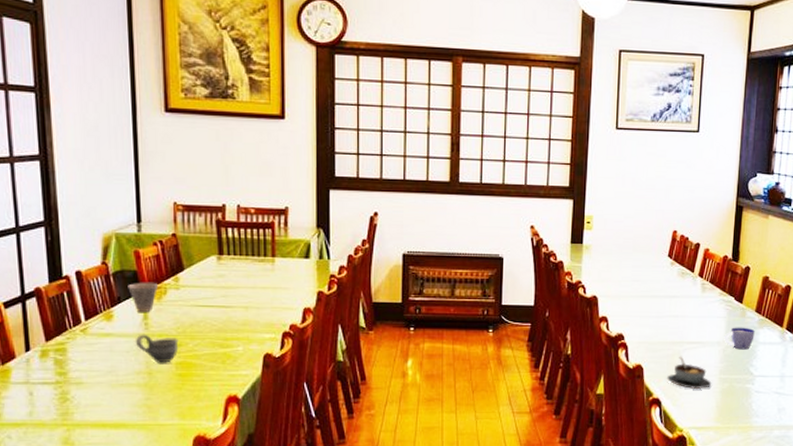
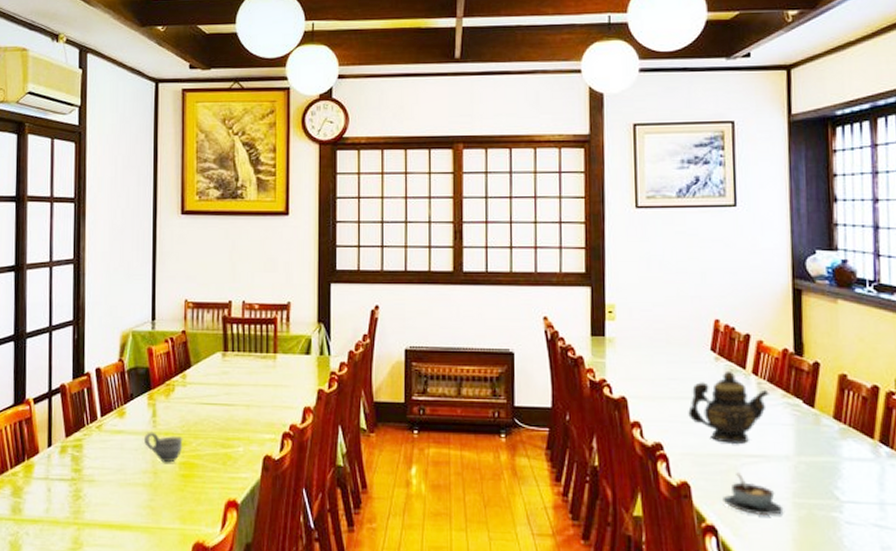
cup: present [128,282,158,312] -> none [140,379,166,409]
teapot: none [646,273,710,334] -> present [688,370,769,445]
cup: present [724,327,755,350] -> none [794,437,836,467]

